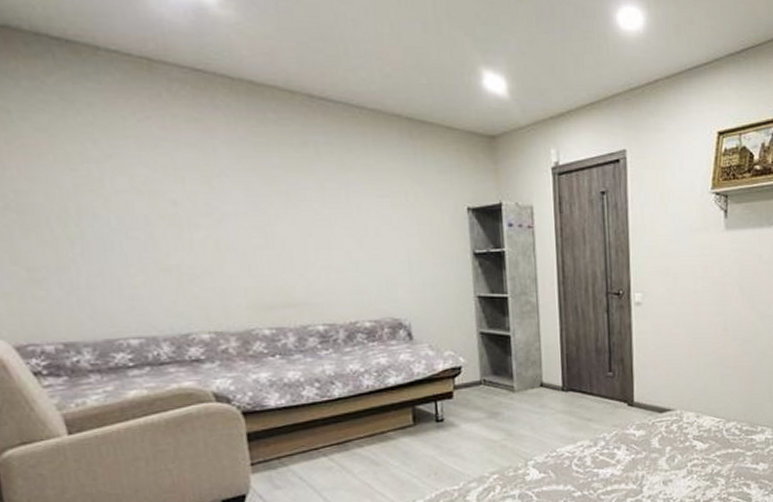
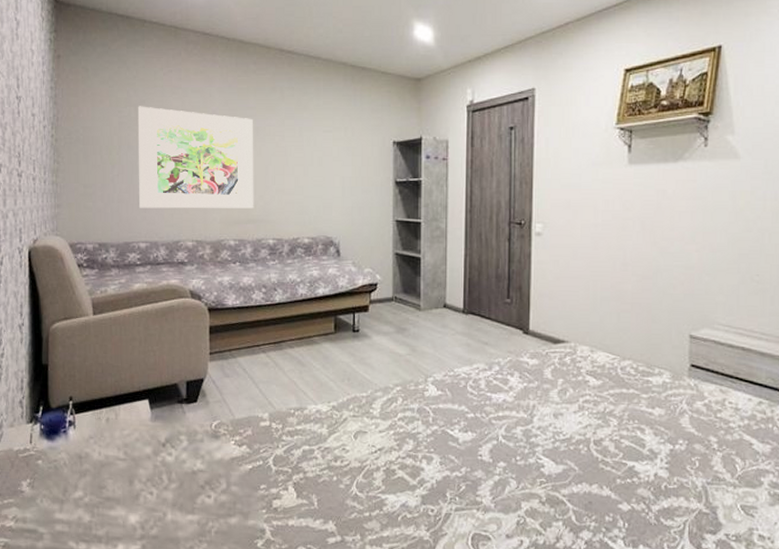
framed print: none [102,162,293,296] -> present [138,106,254,209]

